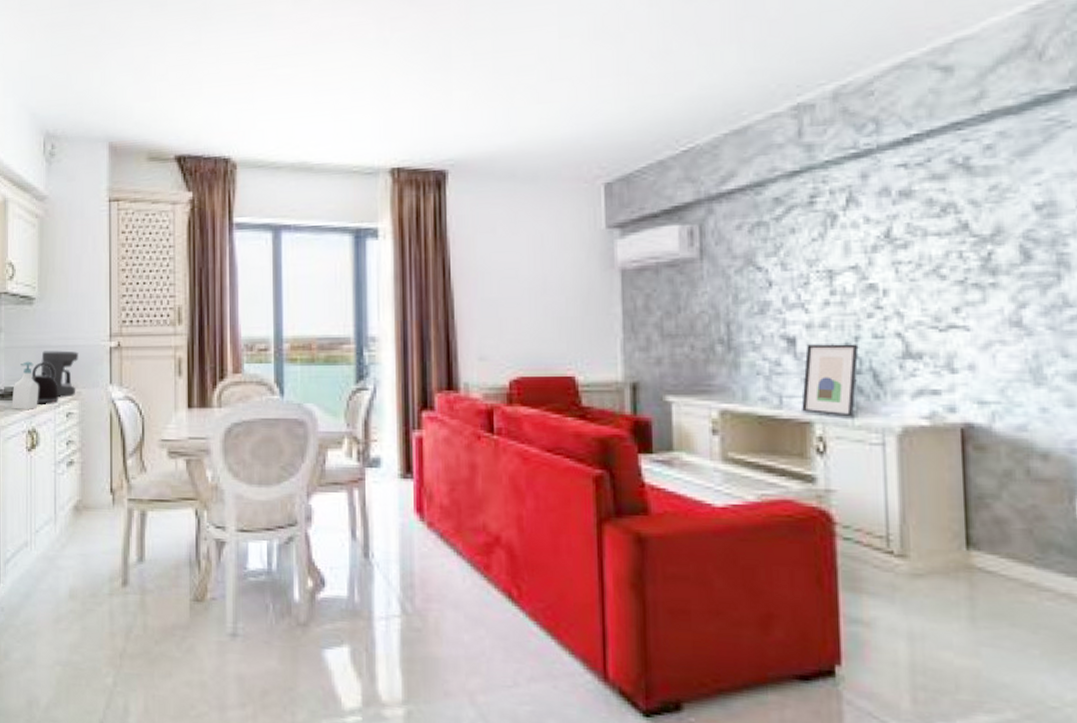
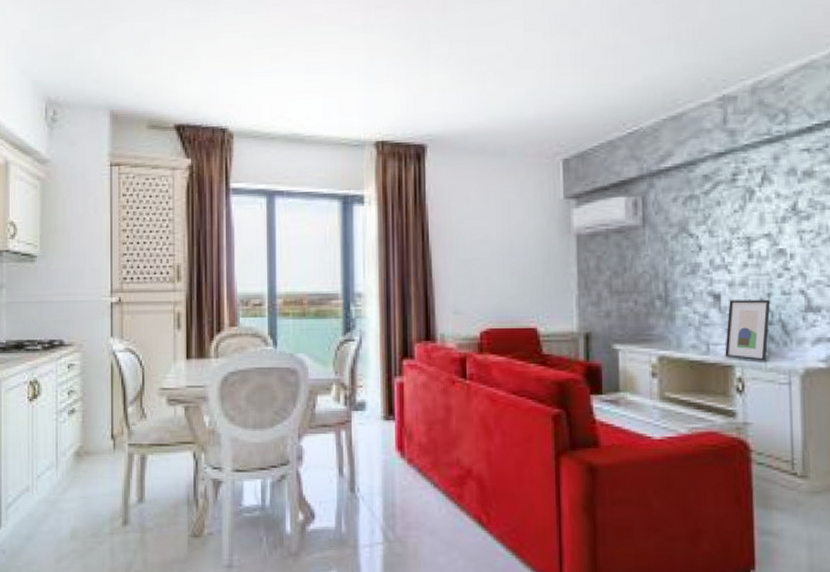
soap bottle: present [12,361,39,411] -> none [13,316,41,363]
kettle: present [31,362,59,404] -> none [33,317,61,357]
coffee maker: present [40,350,79,398] -> none [42,305,80,350]

